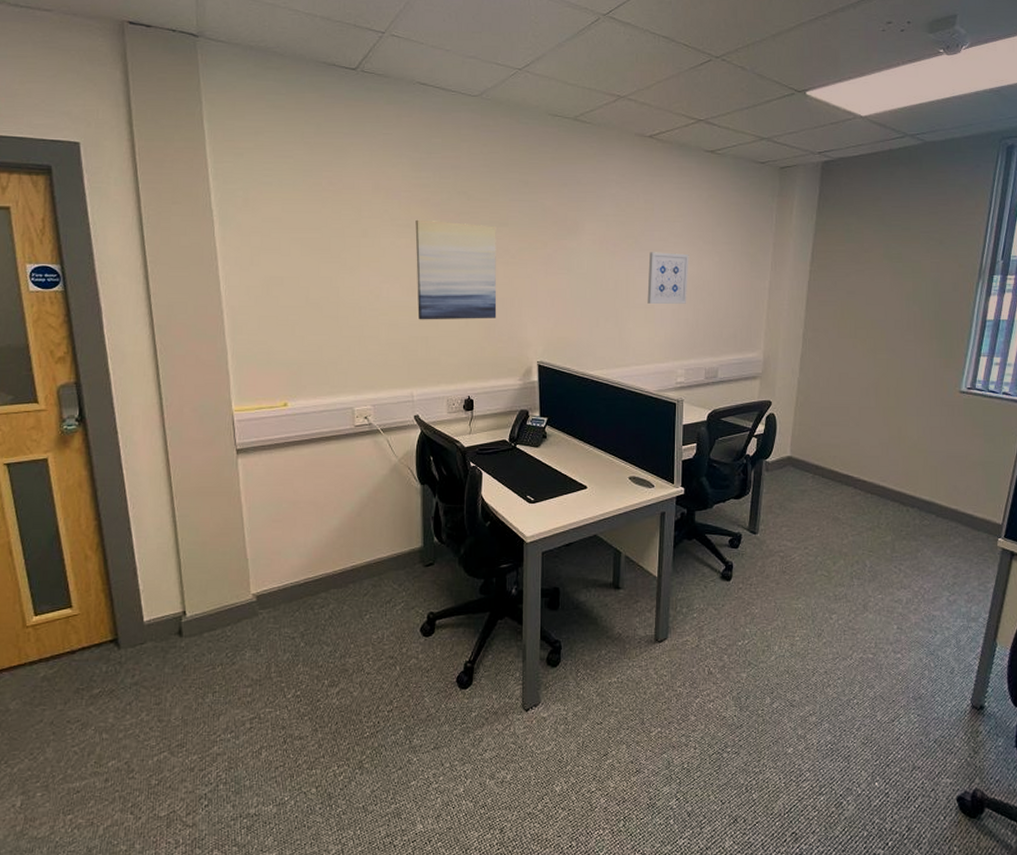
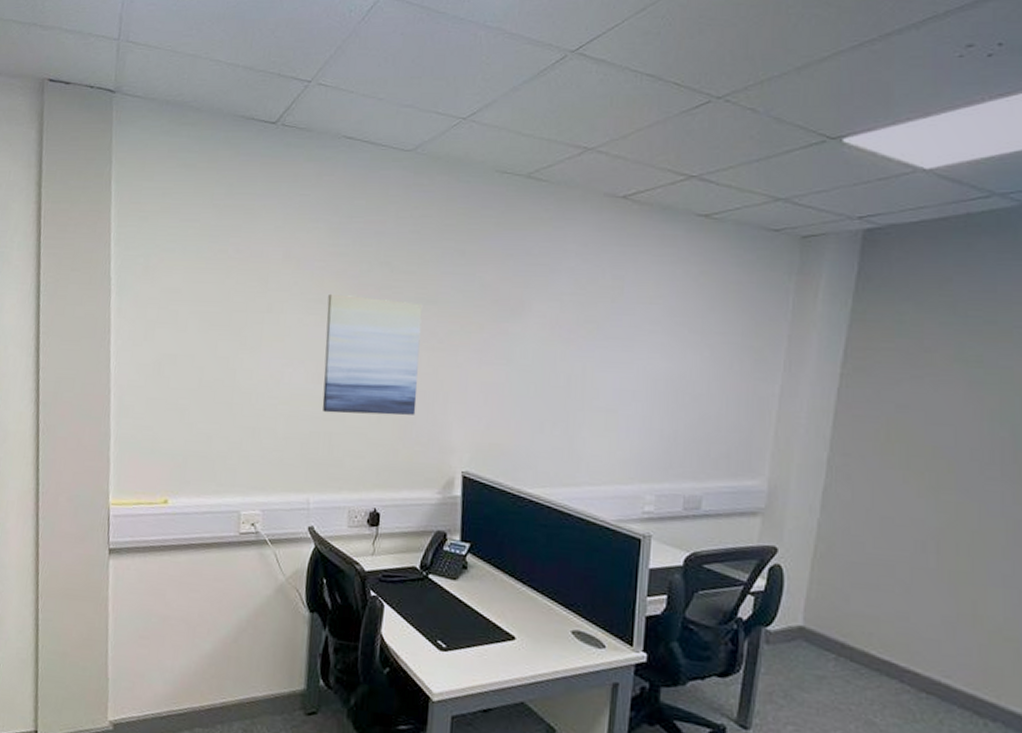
wall art: present [647,252,689,304] -> none [609,341,669,410]

